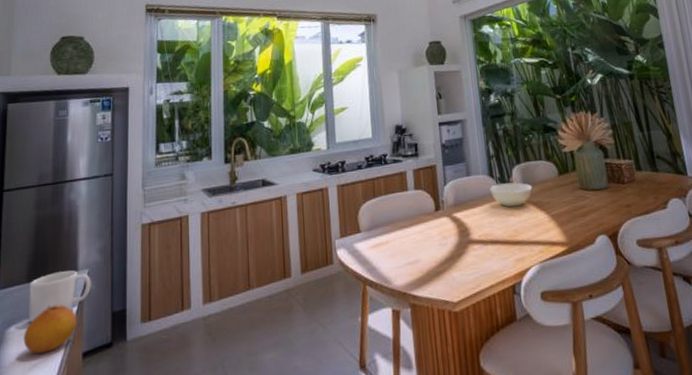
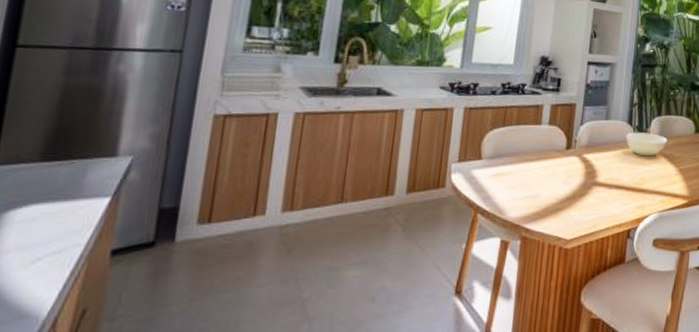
fruit: present [23,304,77,354] -> none [26,192,109,245]
mug: present [28,270,91,323] -> none [37,154,135,209]

